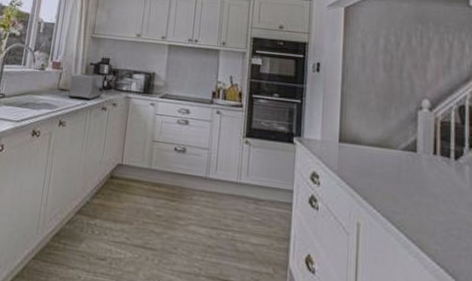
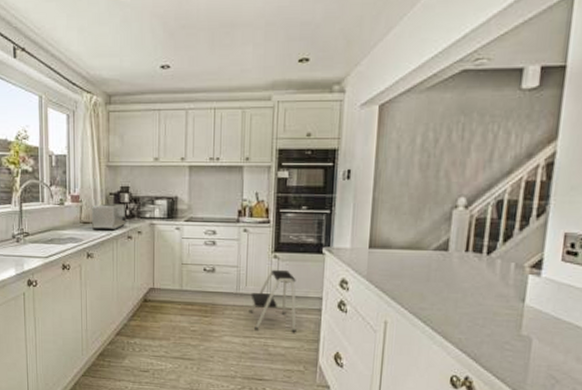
step stool: none [217,155,267,228] -> present [249,269,297,333]

